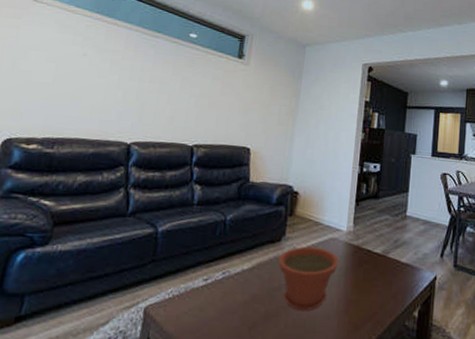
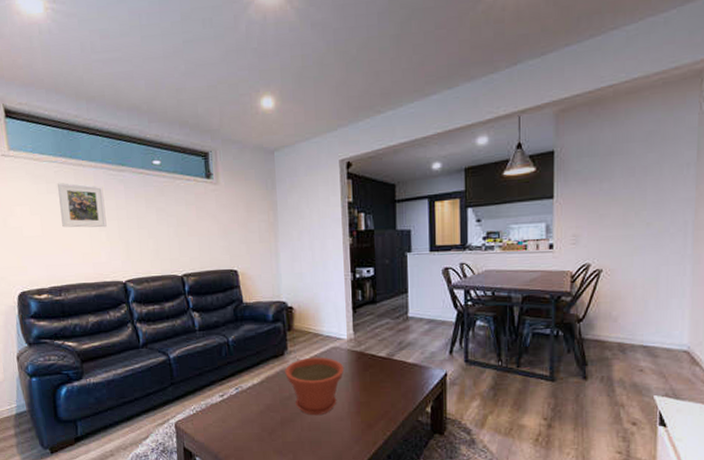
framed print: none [78,37,133,87] -> present [58,183,107,228]

